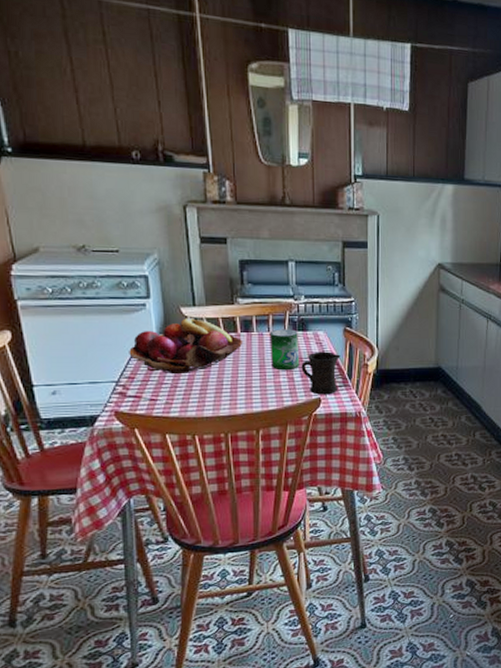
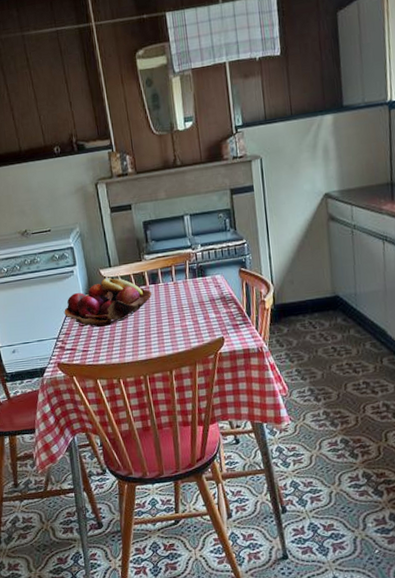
beverage can: present [269,329,300,371] -> none [173,276,202,315]
mug: present [301,351,341,395] -> none [203,293,239,334]

